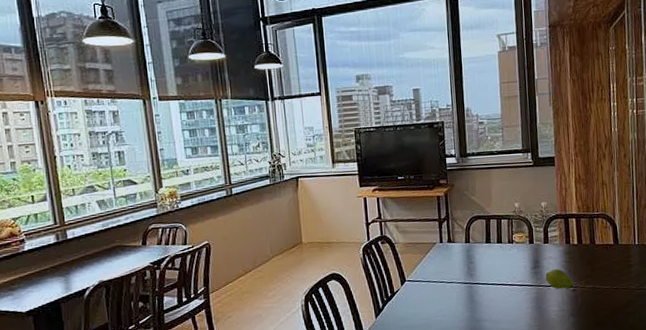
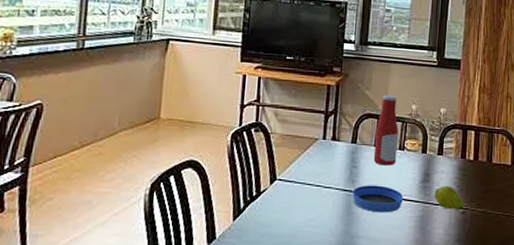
bowl: none [472,275,519,299] -> present [352,185,404,213]
bottle: none [485,197,508,259] -> present [373,94,399,166]

